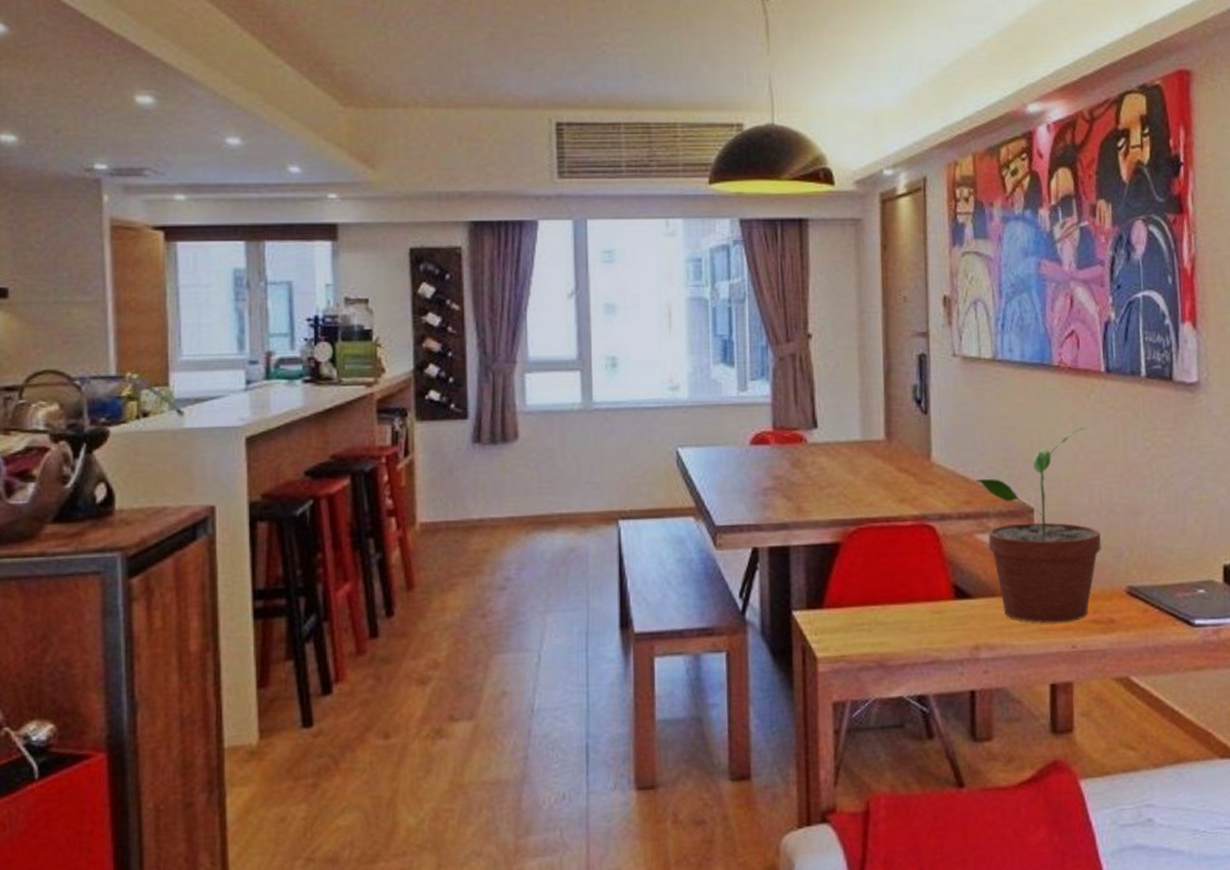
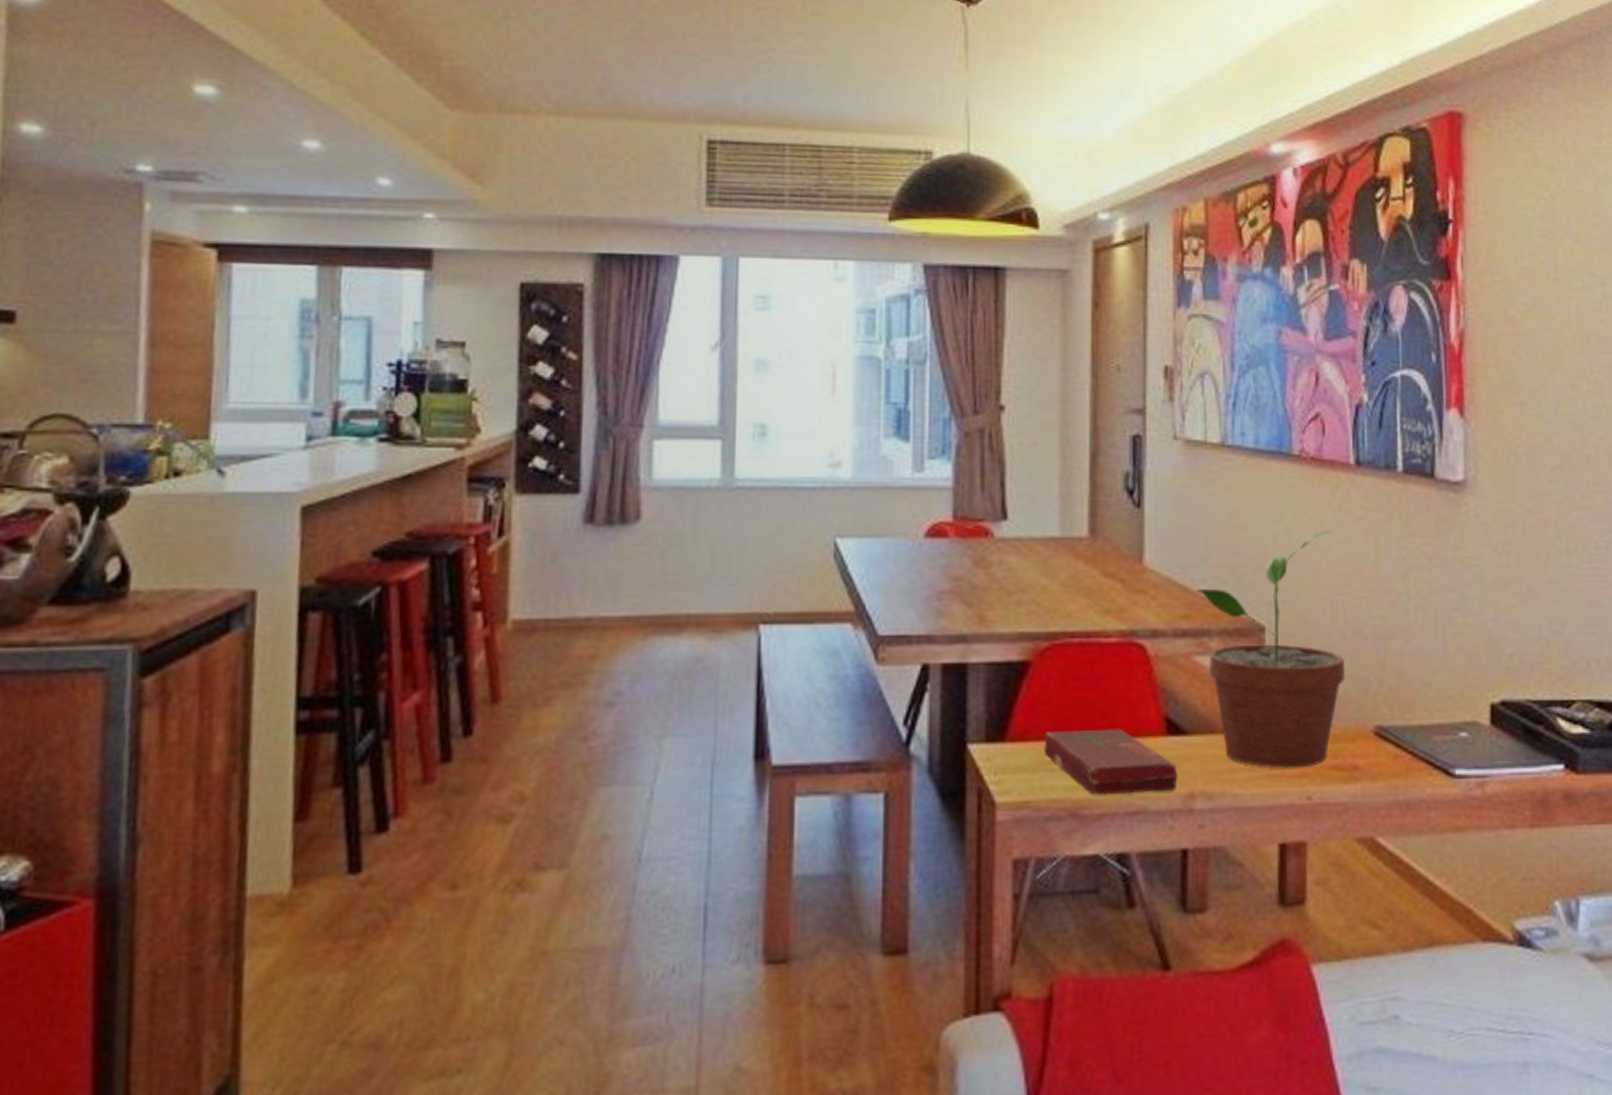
book: none [854,595,965,649] -> present [1044,729,1178,795]

